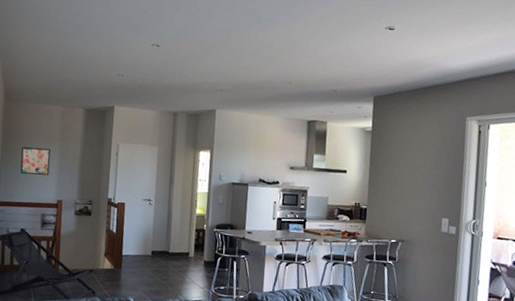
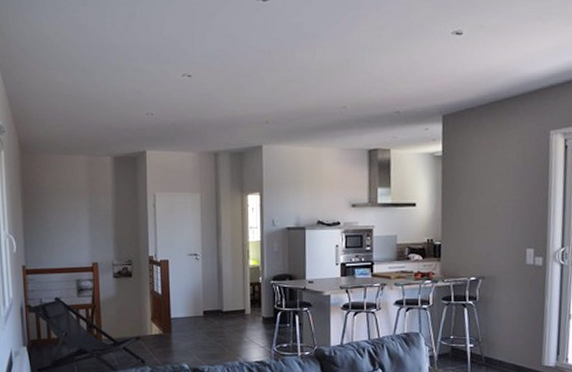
wall art: present [20,146,51,176] -> none [46,205,80,237]

